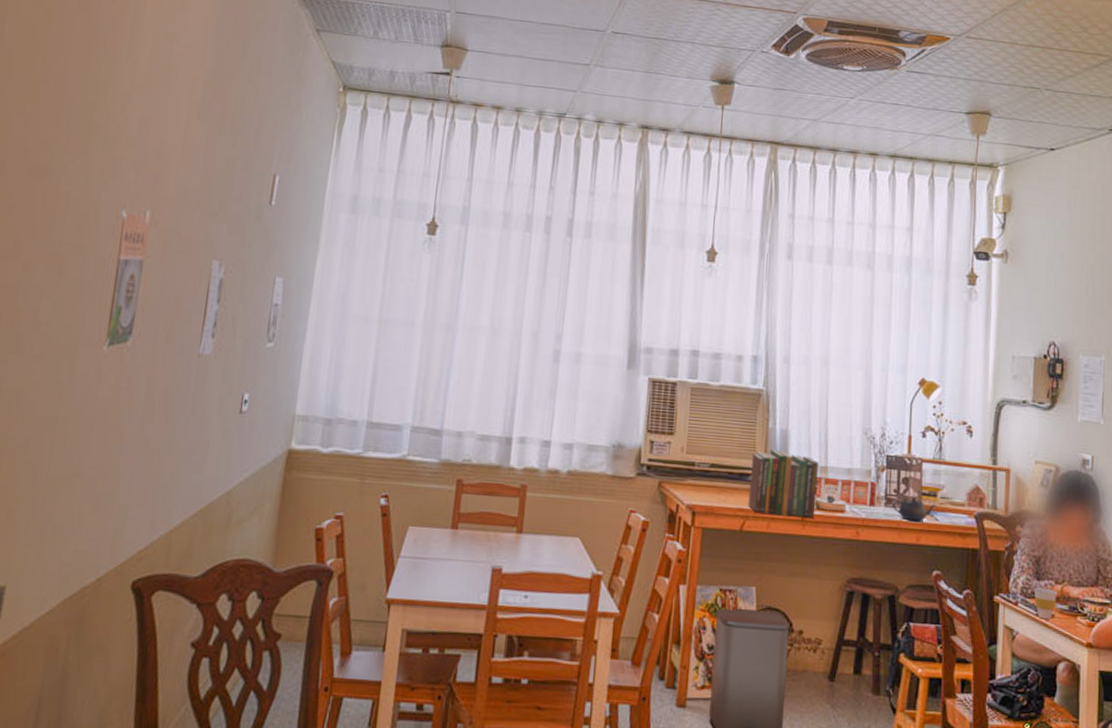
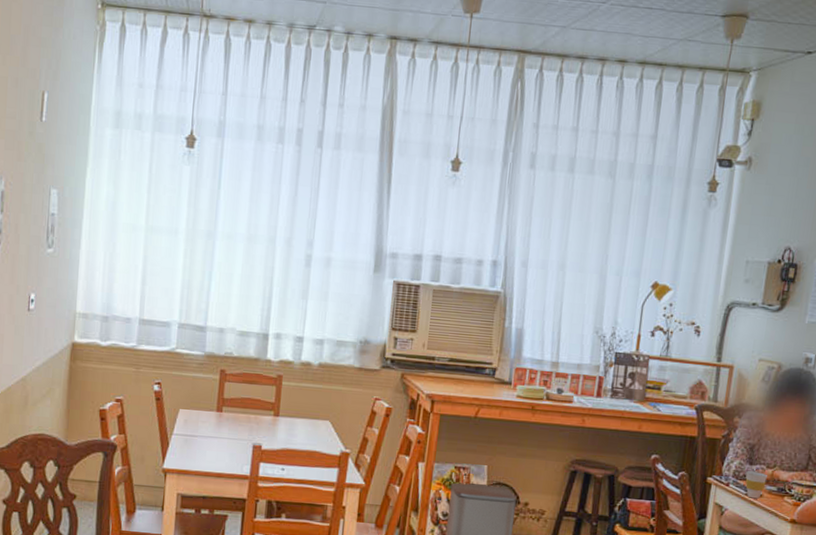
books: present [748,450,818,518] -> none [483,346,550,407]
teapot: present [892,496,937,522] -> none [617,389,661,412]

